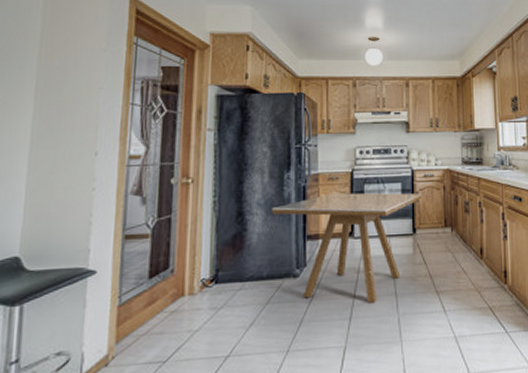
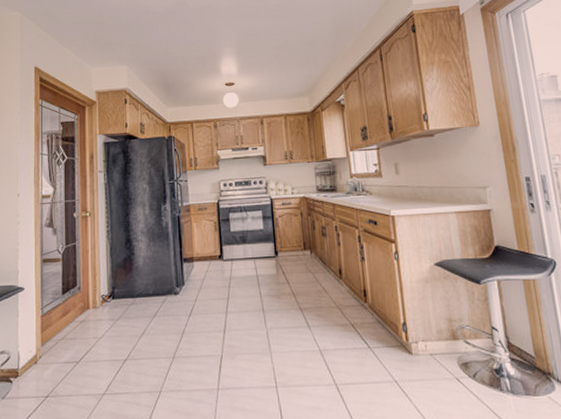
dining table: present [271,192,422,303] -> none [153,220,282,318]

